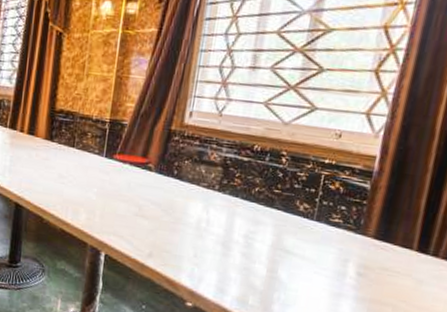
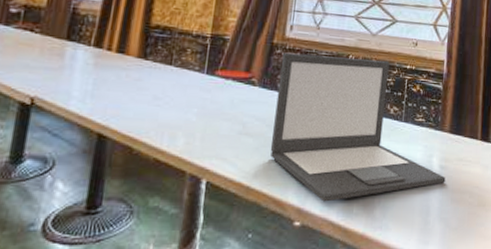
laptop: none [164,139,363,291] -> present [270,52,446,202]

